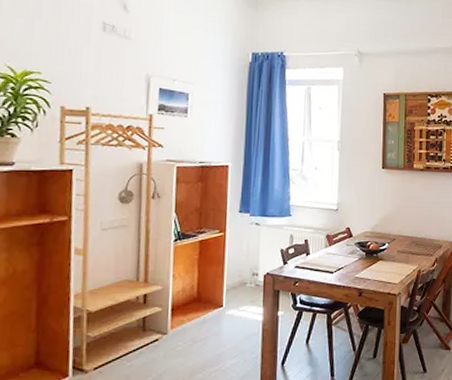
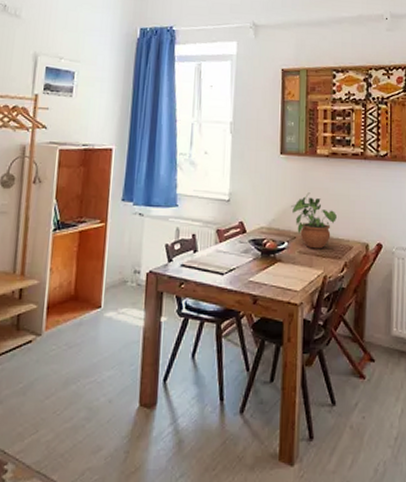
potted plant: none [391,201,429,248] -> present [291,192,337,249]

